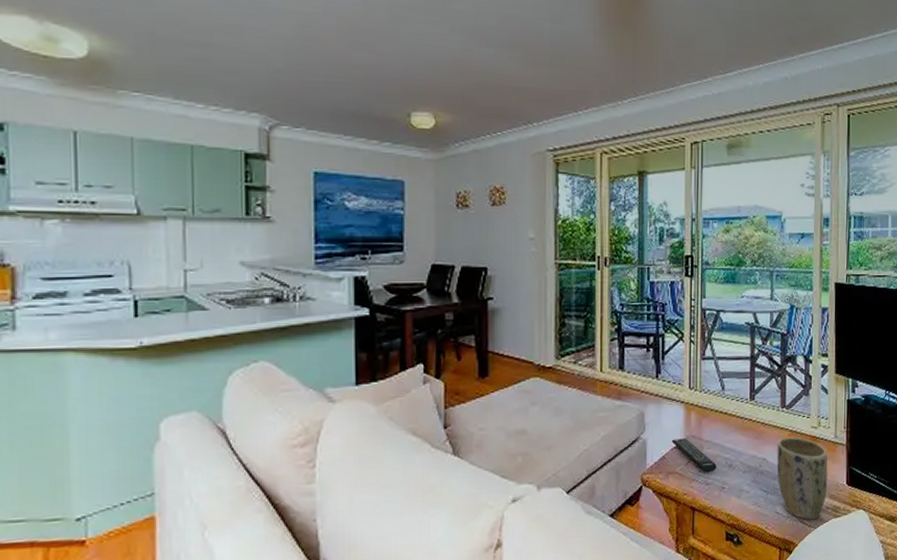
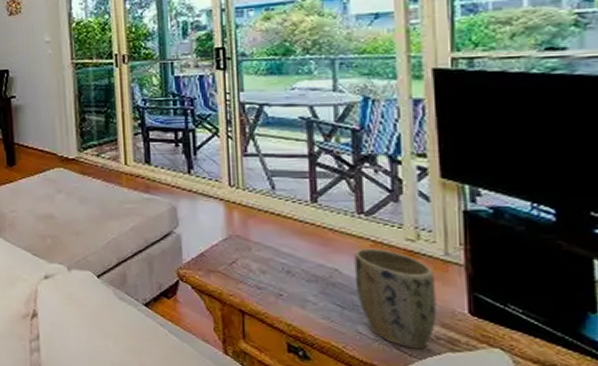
remote control: present [671,438,717,473] -> none [210,237,270,276]

